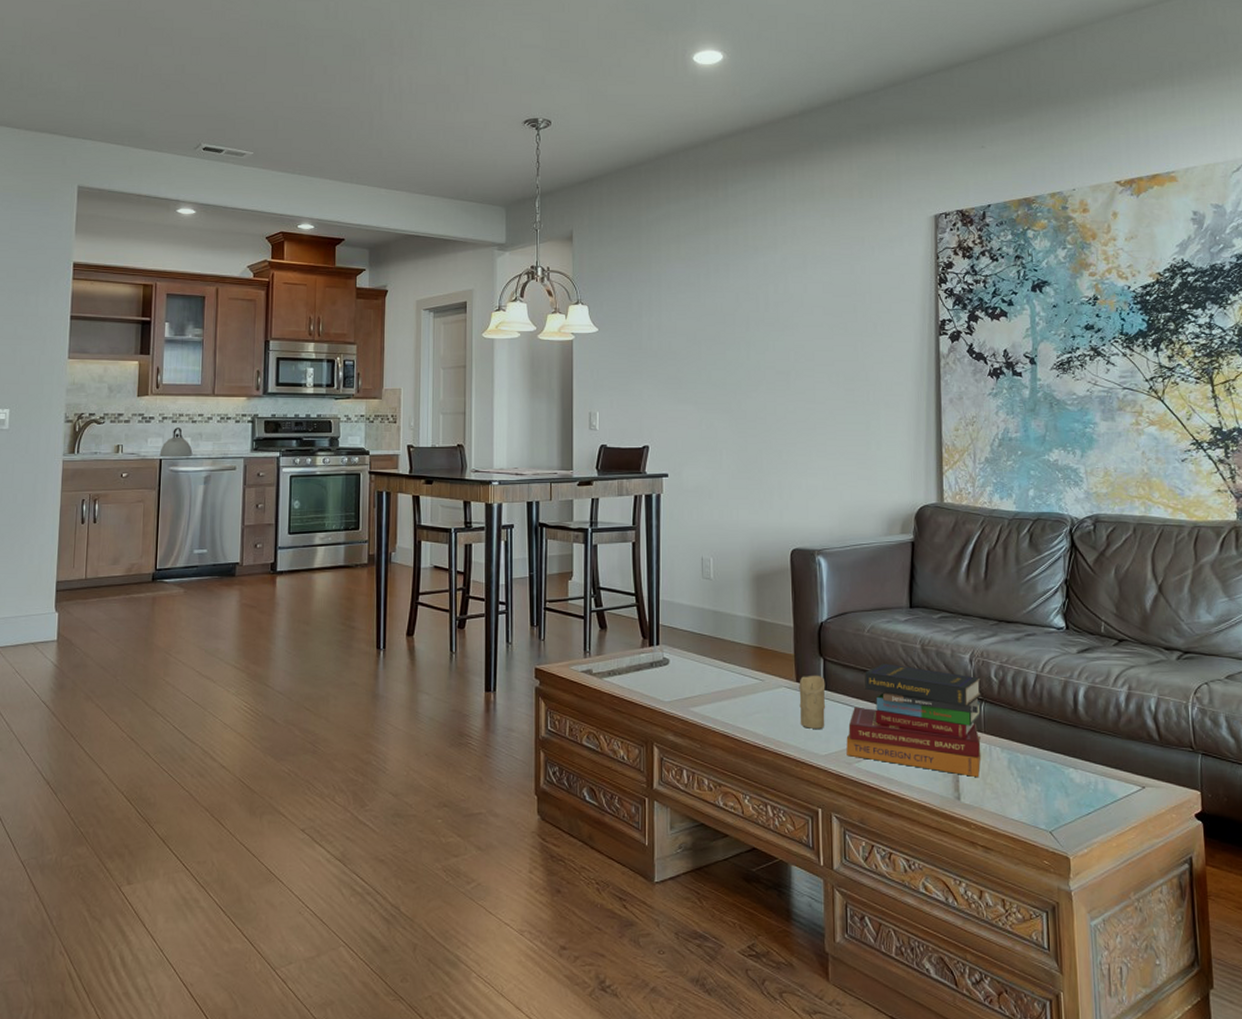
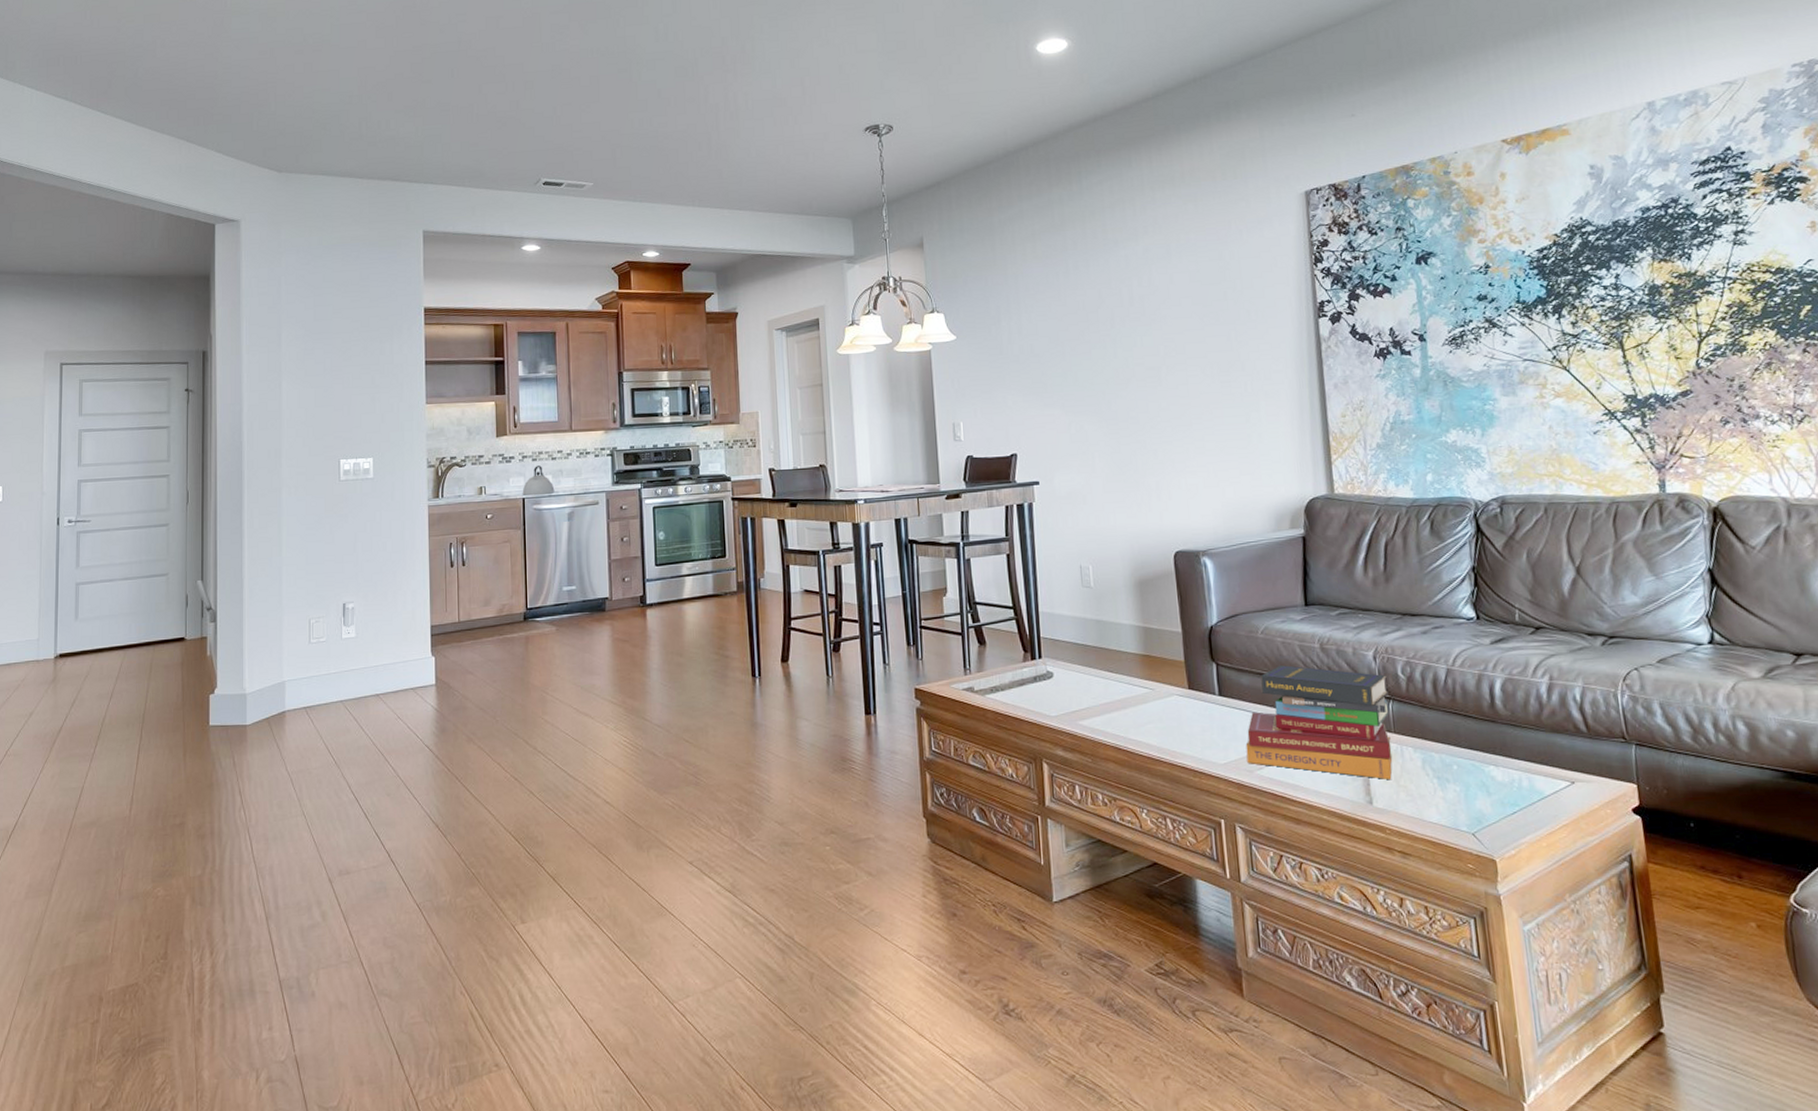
candle: present [799,675,826,729] -> none [1191,681,1222,737]

